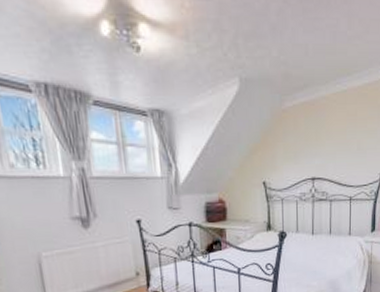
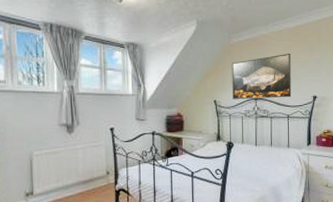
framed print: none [284,121,356,180] -> present [232,54,292,99]

